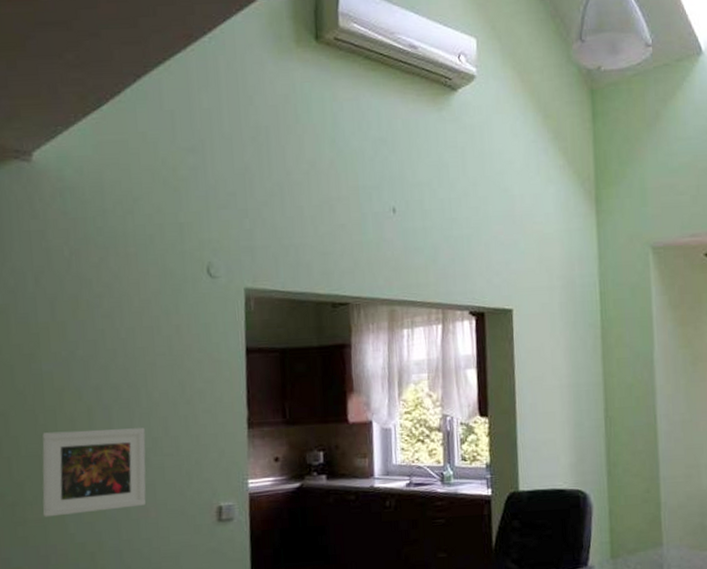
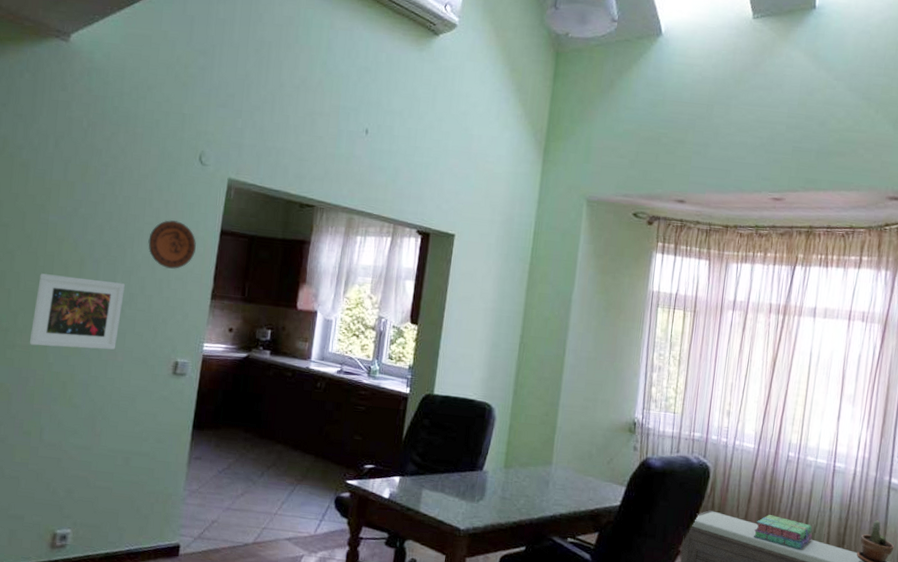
decorative plate: none [163,346,221,402] -> present [148,220,196,269]

